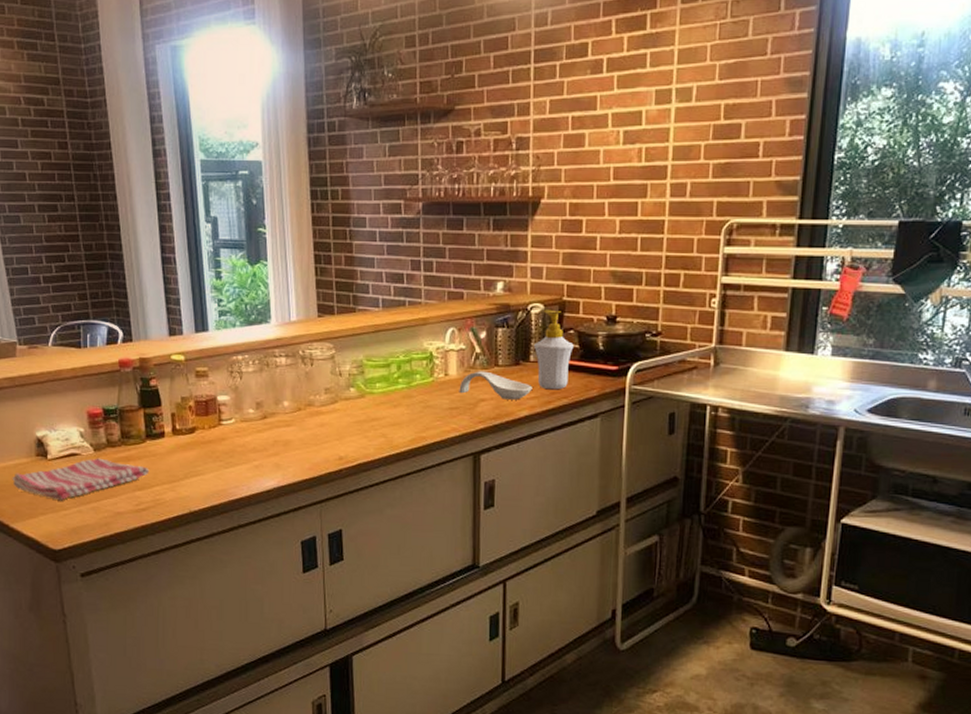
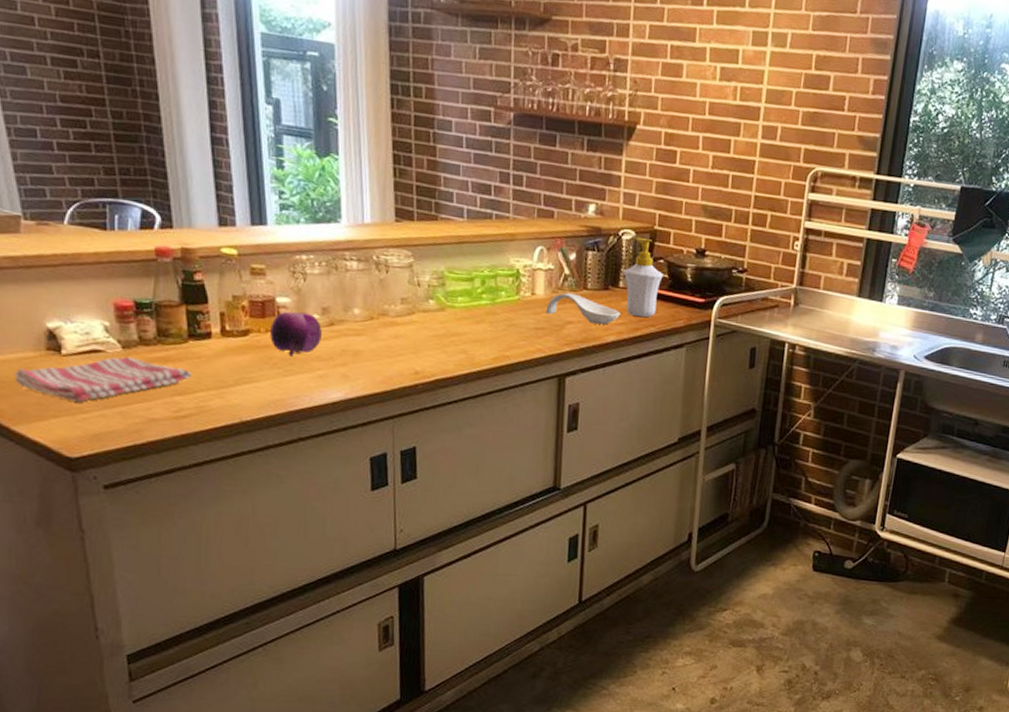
fruit: none [213,408,256,450] -> present [270,311,322,357]

